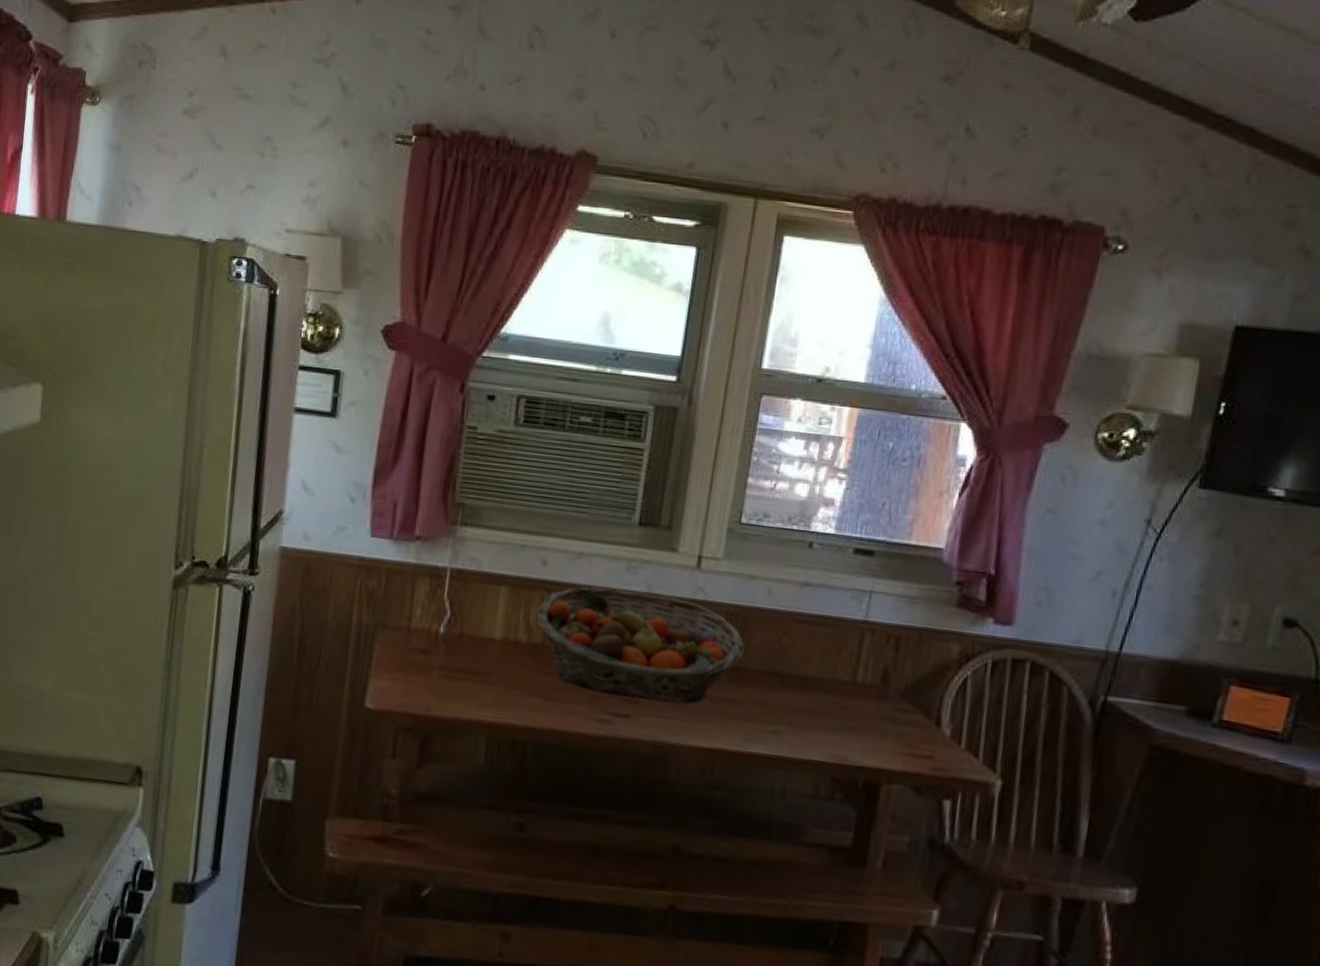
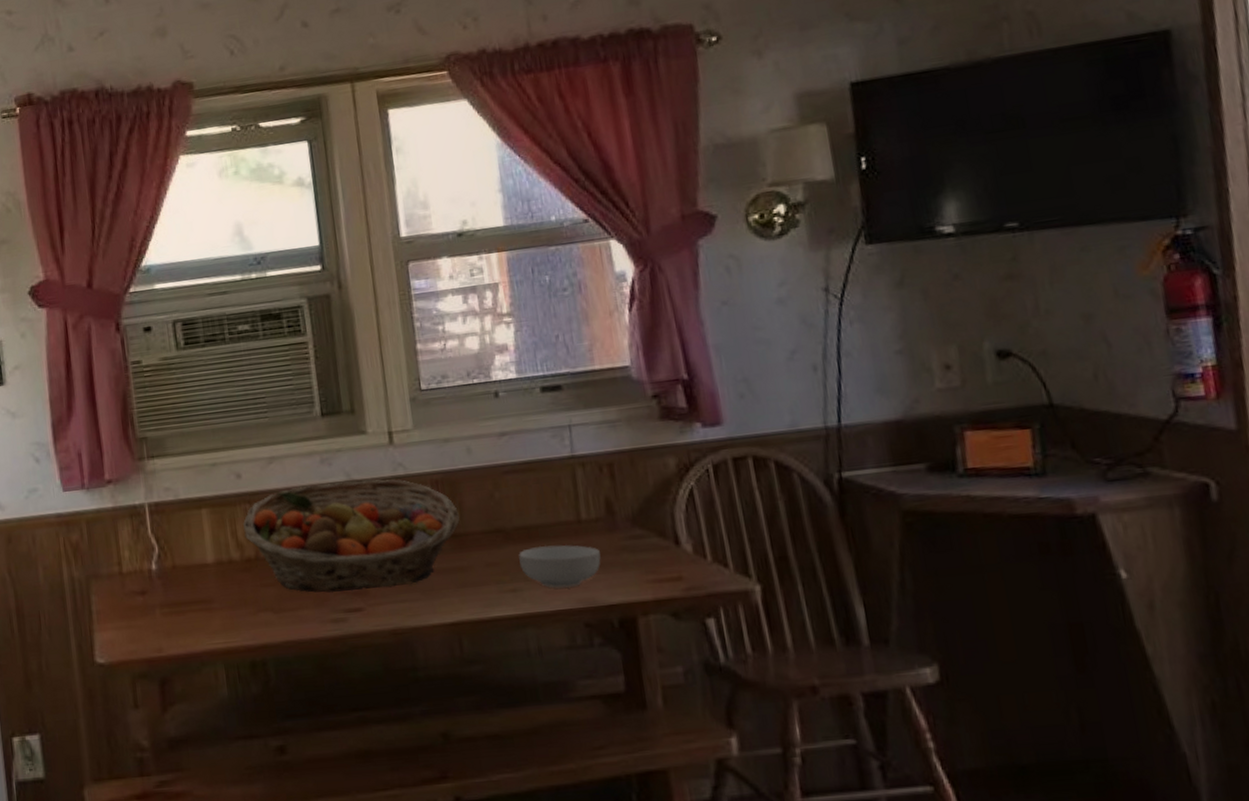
cereal bowl: none [787,697,865,742] -> present [518,545,601,588]

